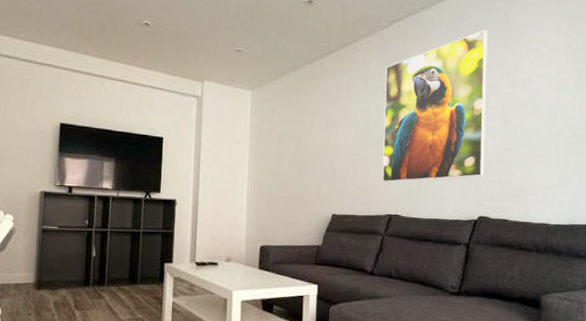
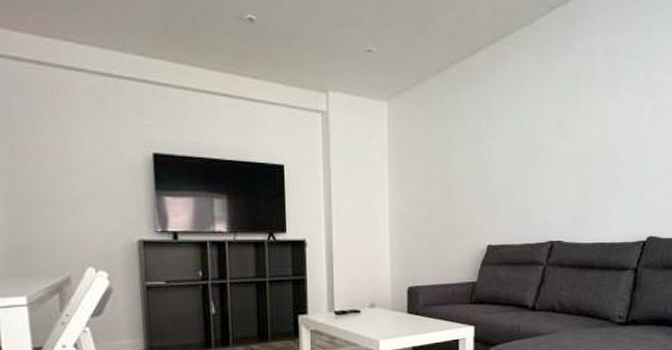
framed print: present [382,30,488,182] -> none [542,15,660,204]

